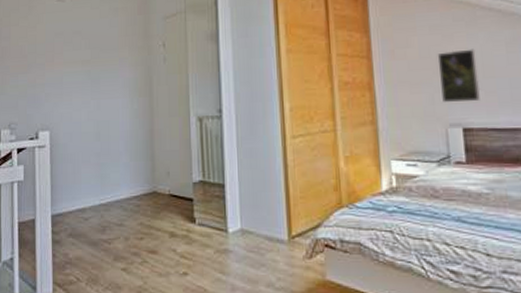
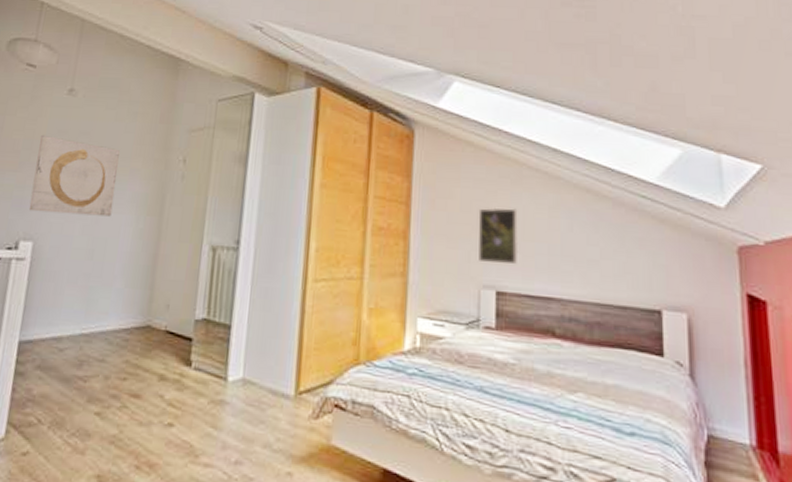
wall art: none [41,38,110,105] -> present [28,134,120,217]

